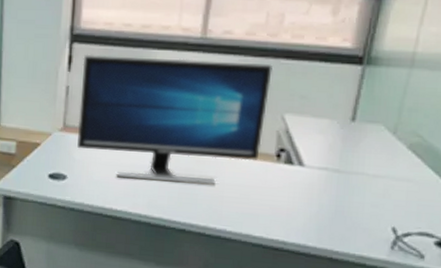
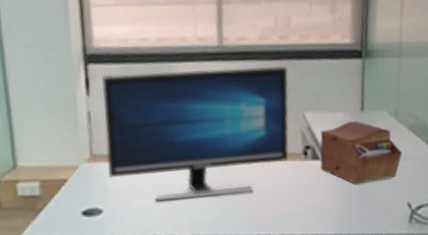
sewing box: none [293,130,396,198] -> present [320,121,403,185]

